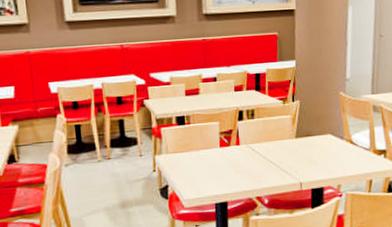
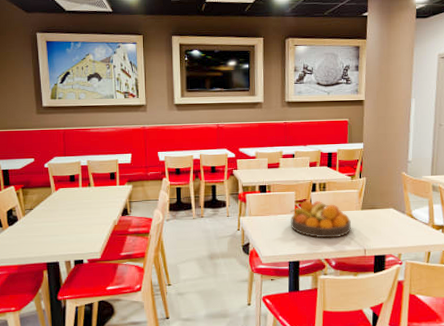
fruit bowl: none [214,131,286,174] -> present [290,200,352,238]

